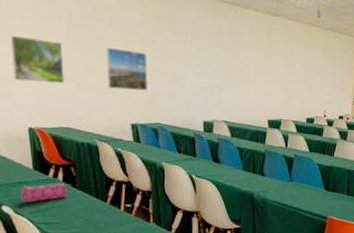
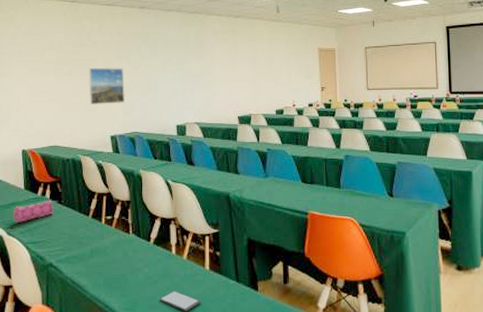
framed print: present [10,35,64,84] -> none [10,68,53,109]

